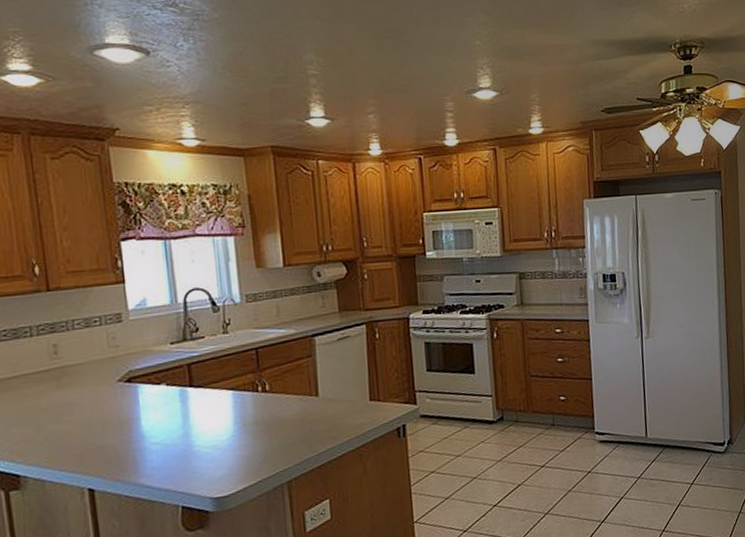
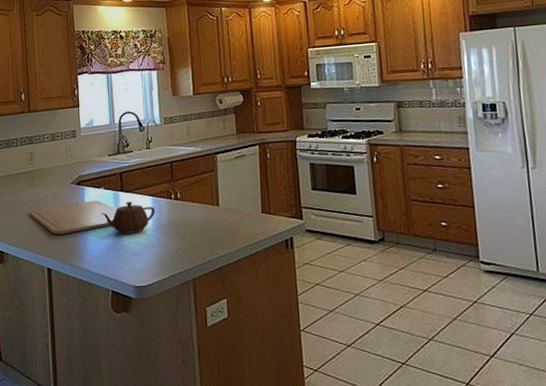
chopping board: none [56,399,185,447] -> present [29,200,117,235]
teapot: none [161,398,238,439] -> present [99,201,156,234]

